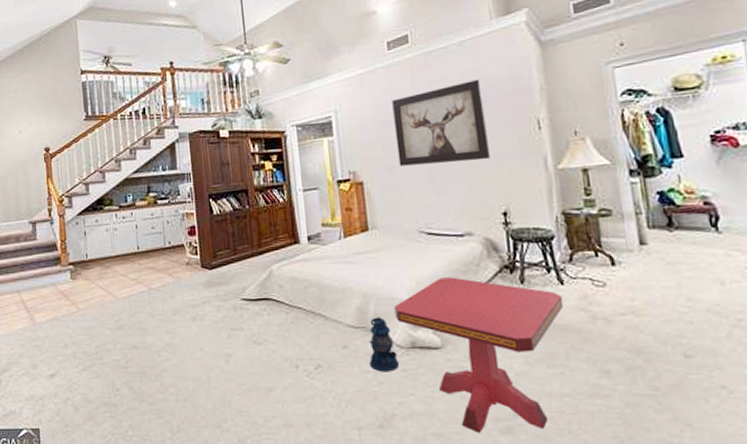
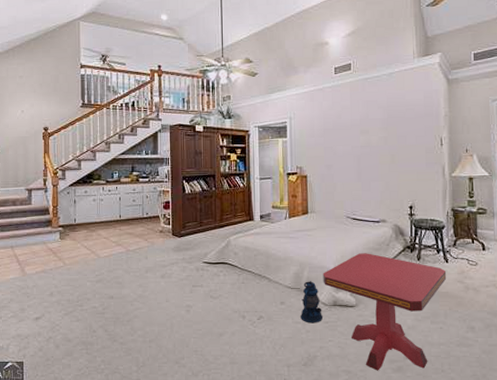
wall art: present [392,80,491,167] -> none [334,104,405,166]

